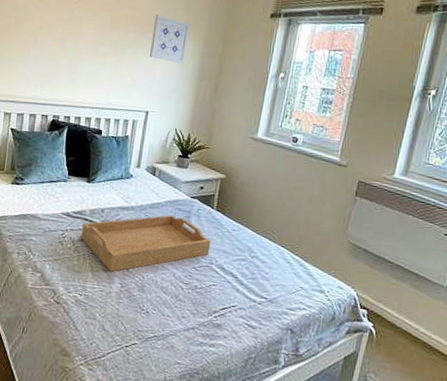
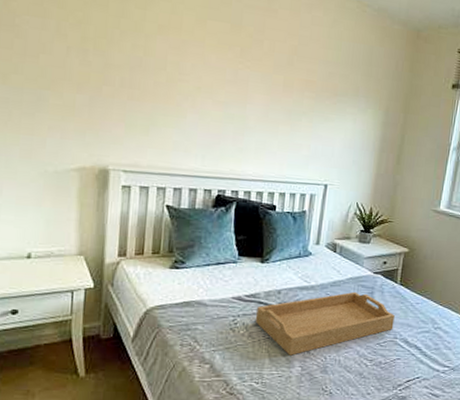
wall art: present [150,15,191,63] -> none [328,80,371,134]

